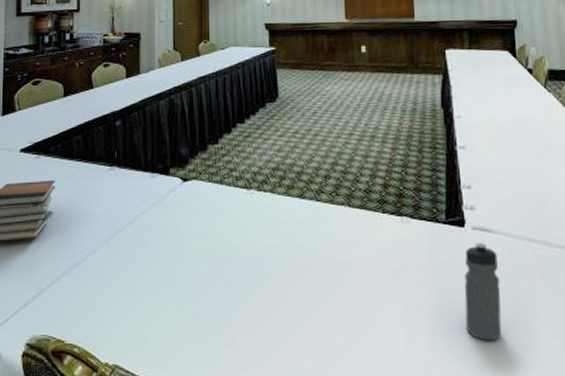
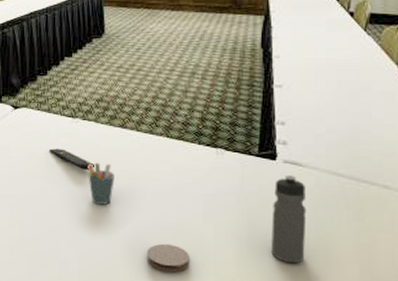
remote control: none [222,224,272,247] -> present [49,148,94,171]
pen holder: none [265,237,294,284] -> present [88,162,115,205]
coaster: none [332,325,380,358] -> present [146,243,190,272]

